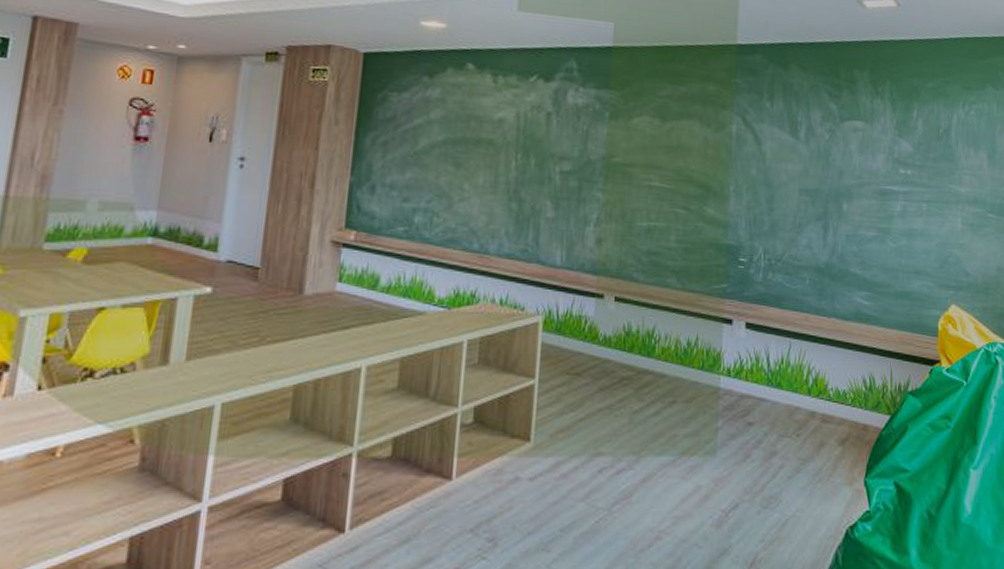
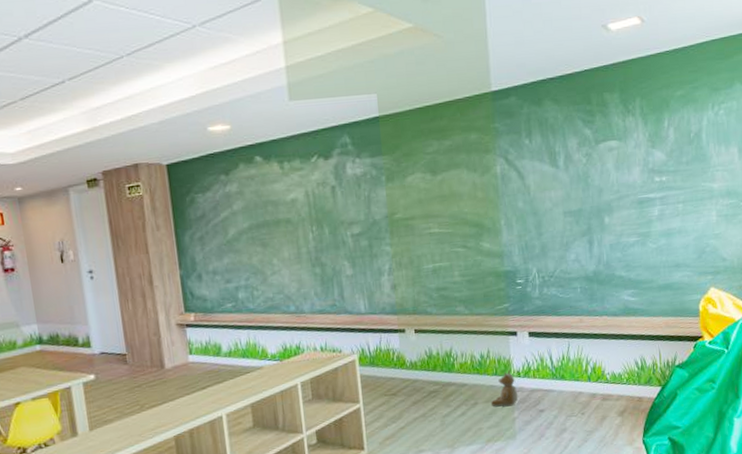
teddy bear: none [691,364,725,412] -> present [490,369,518,407]

